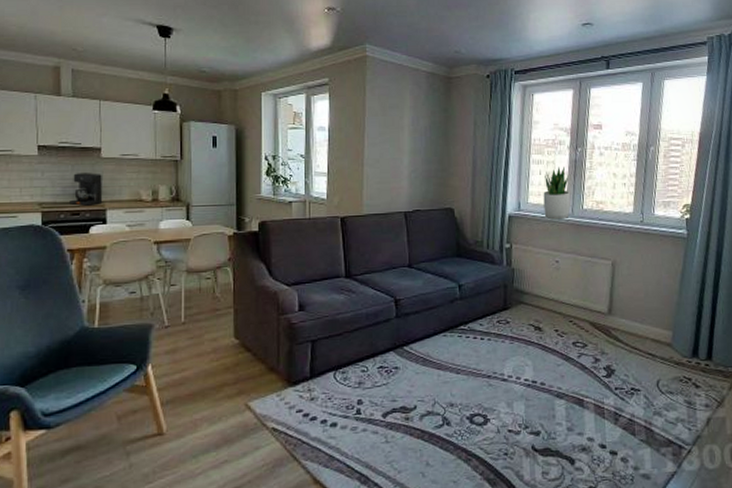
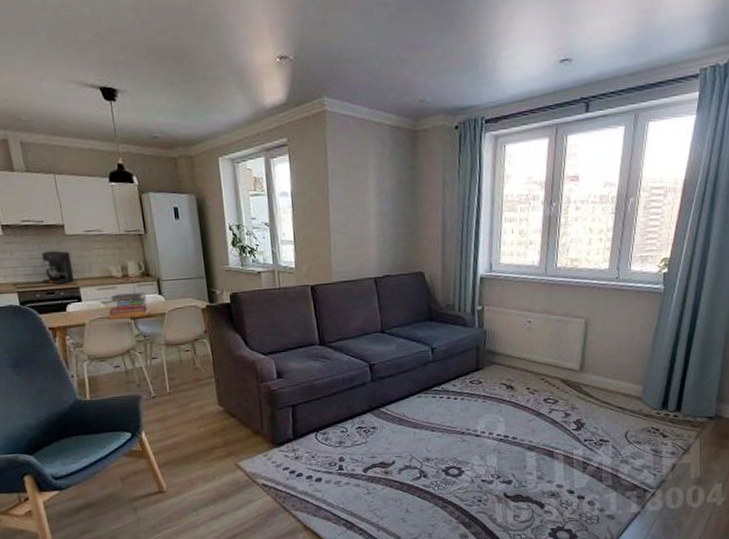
books: none [132,217,174,243] -> present [108,292,149,319]
planter: present [543,167,570,220] -> none [515,224,544,280]

